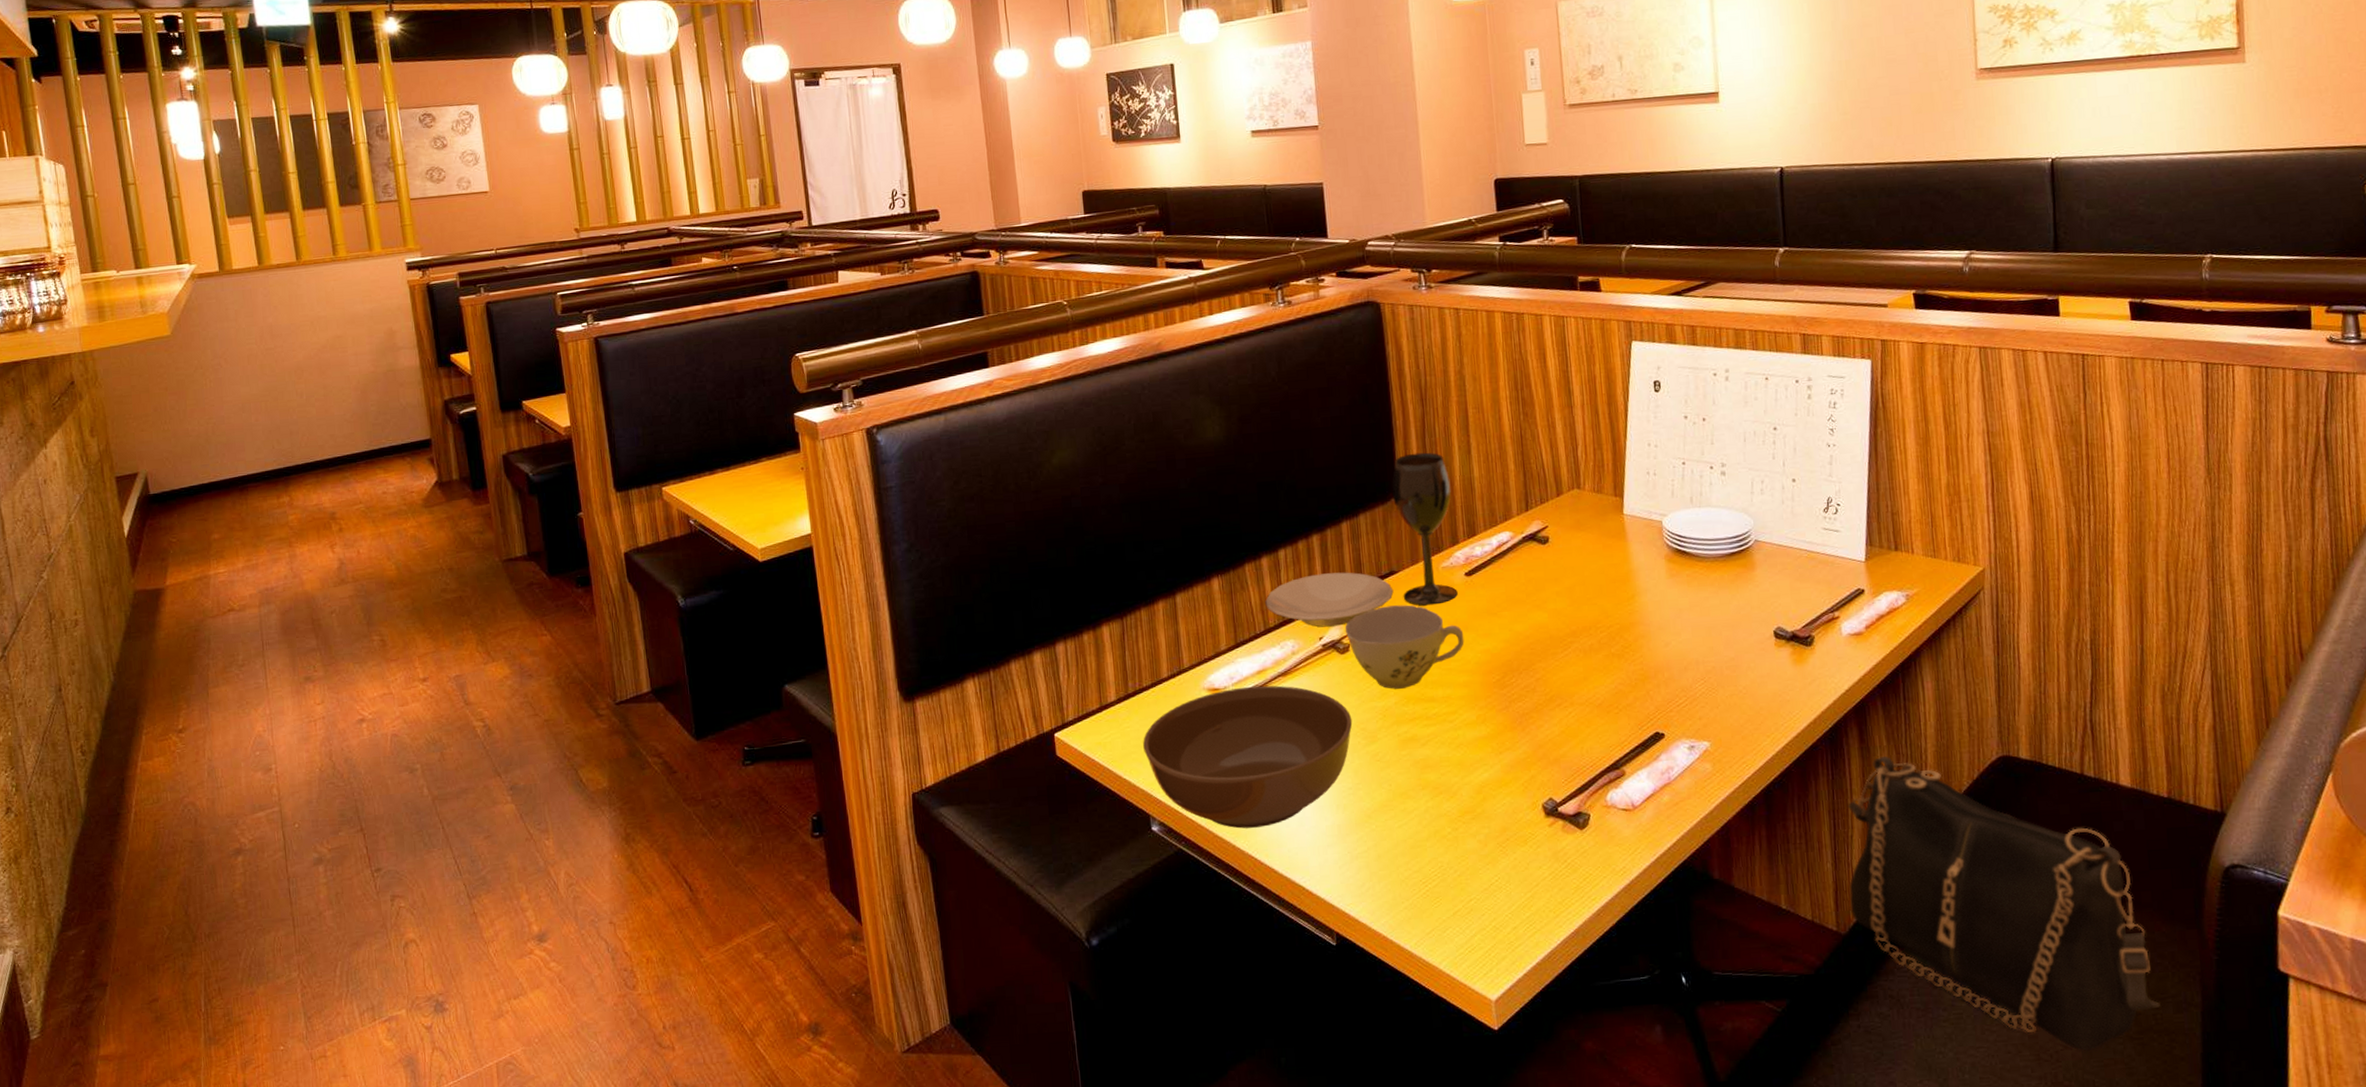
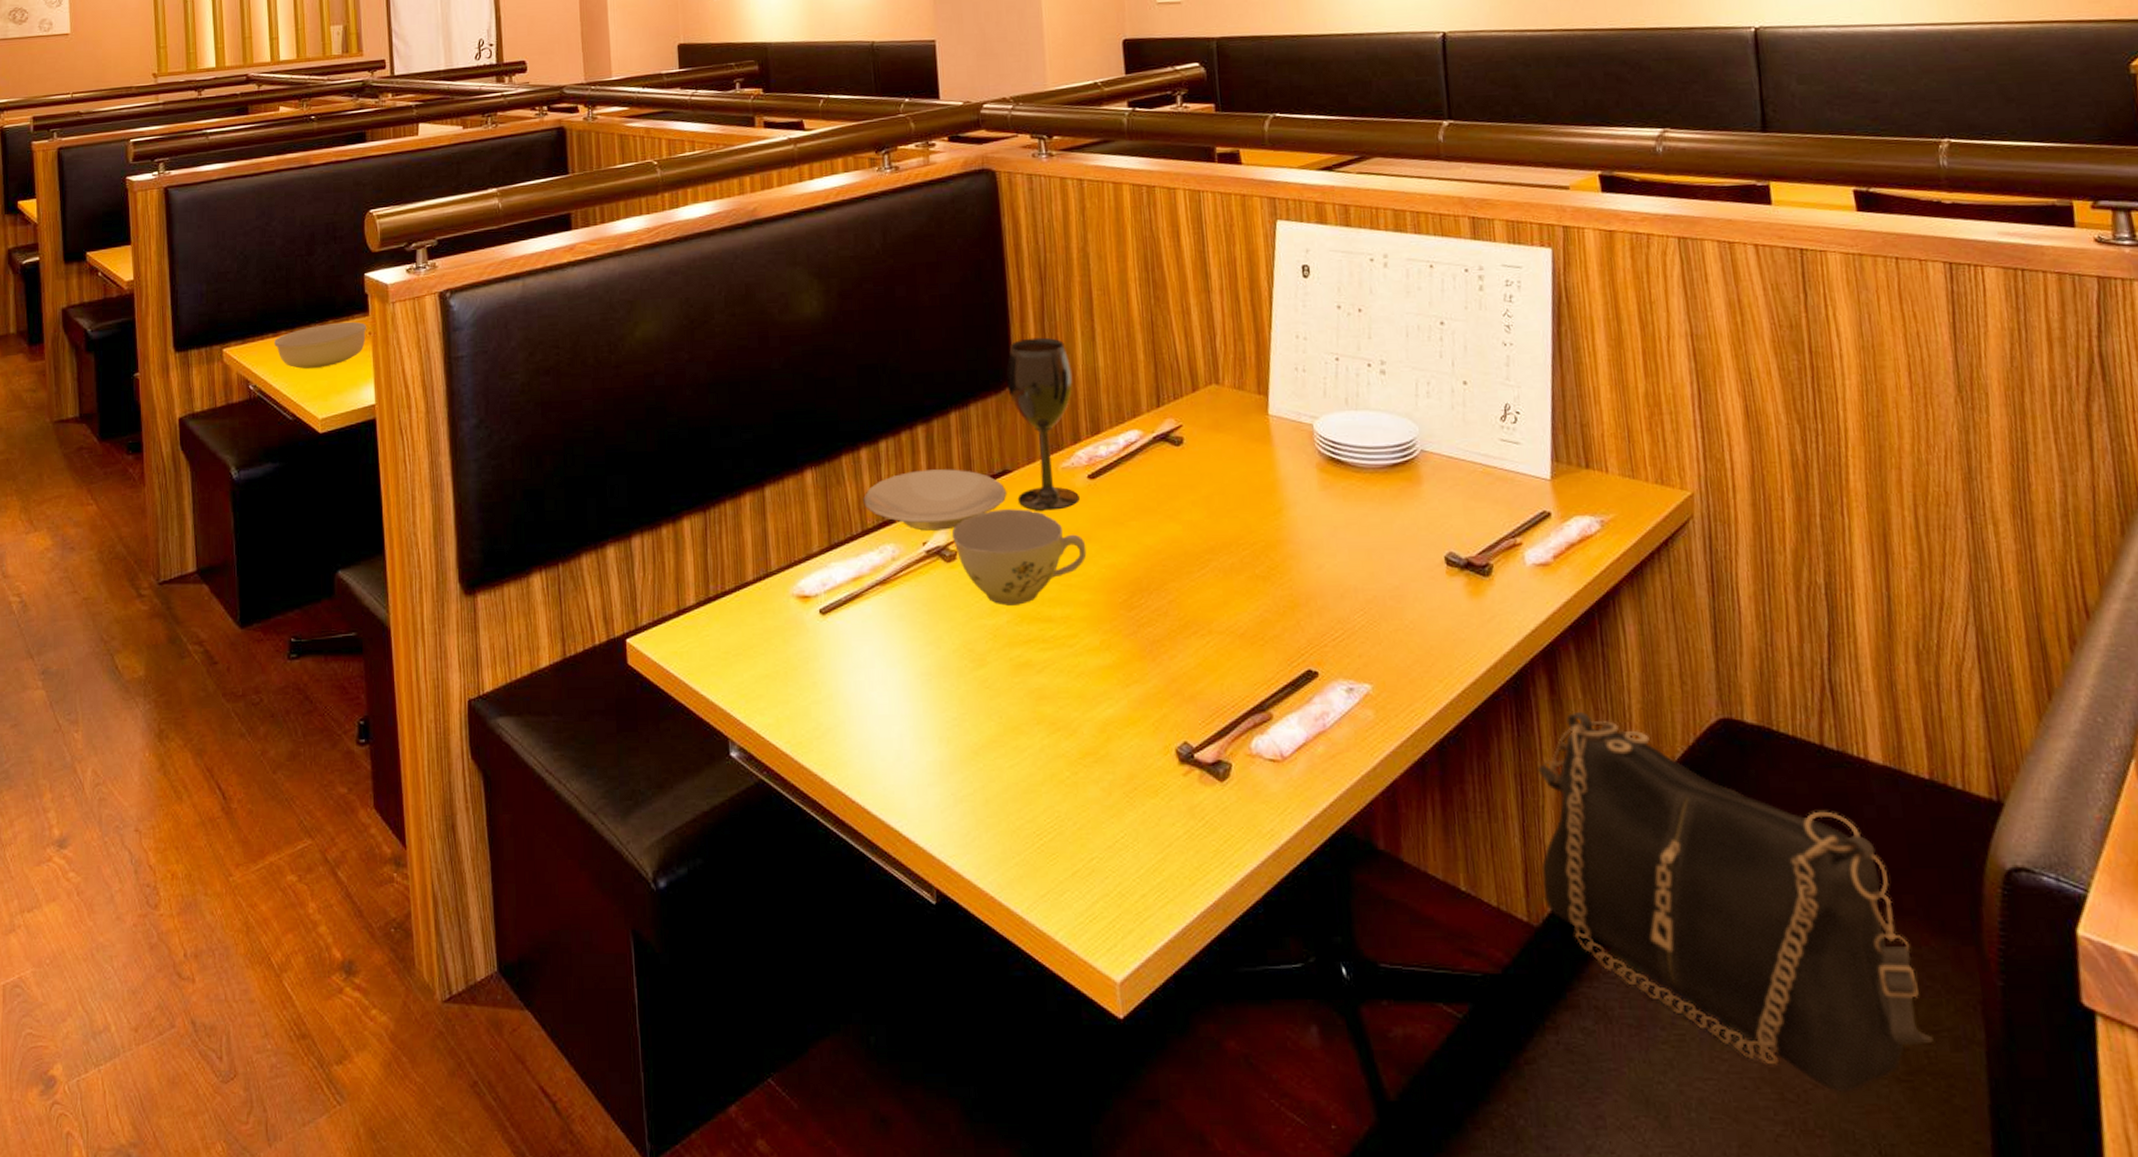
soup bowl: none [711,458,799,504] -> present [274,321,367,369]
bowl: present [1143,685,1353,829] -> none [723,594,959,760]

